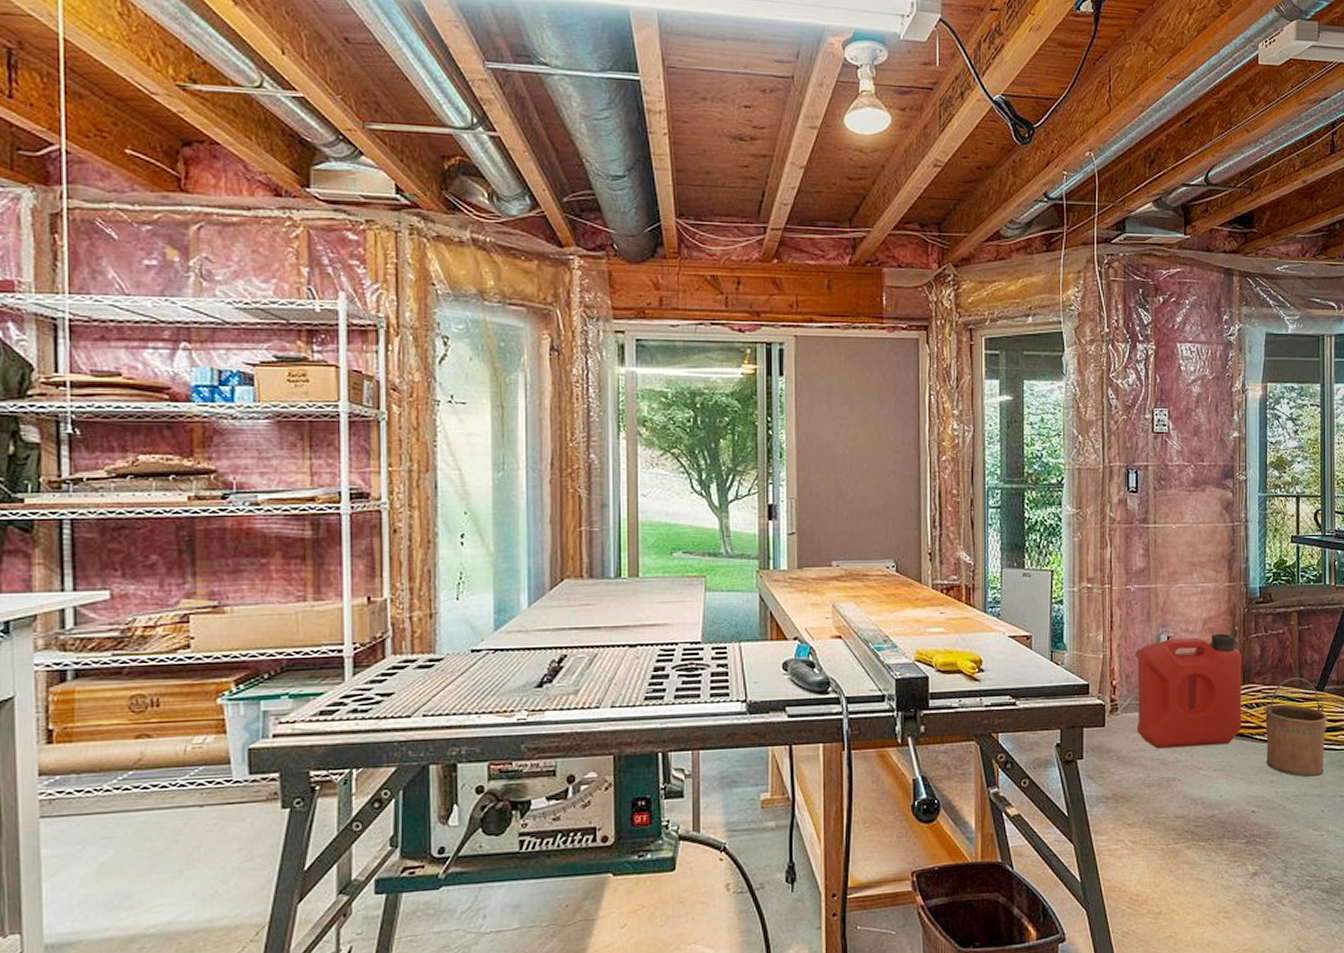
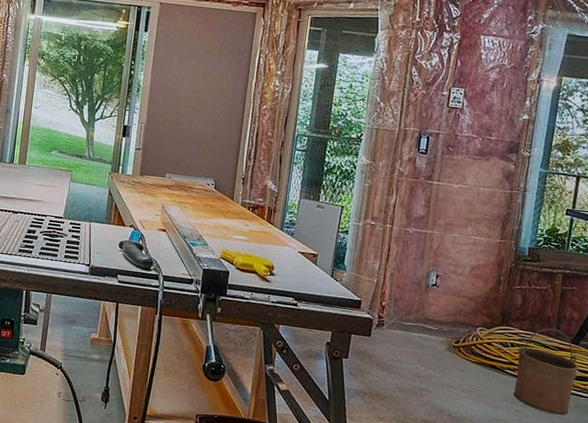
fuel can: present [1135,633,1242,749] -> none [398,276,504,372]

